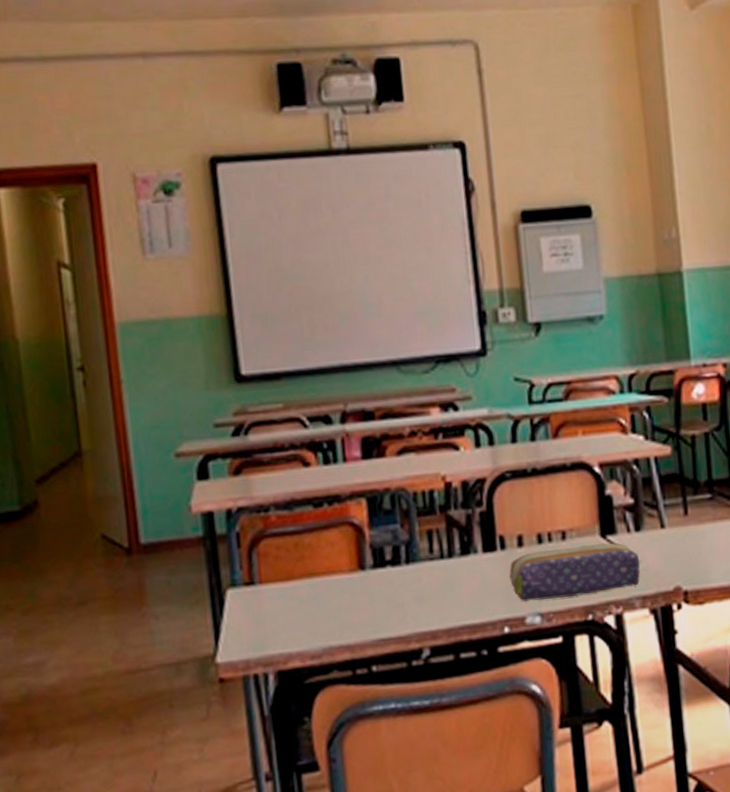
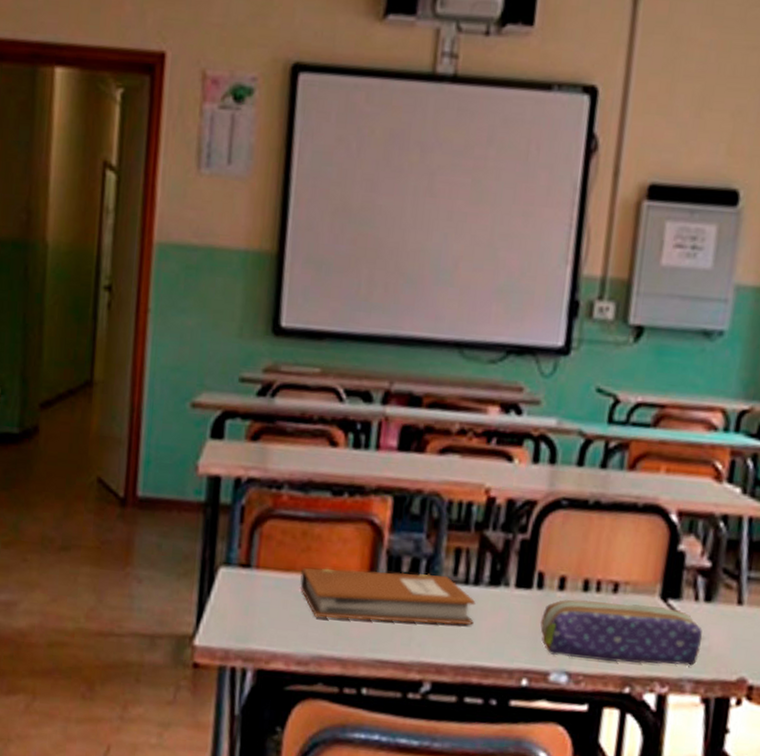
notebook: none [300,555,455,614] -> present [300,568,476,626]

